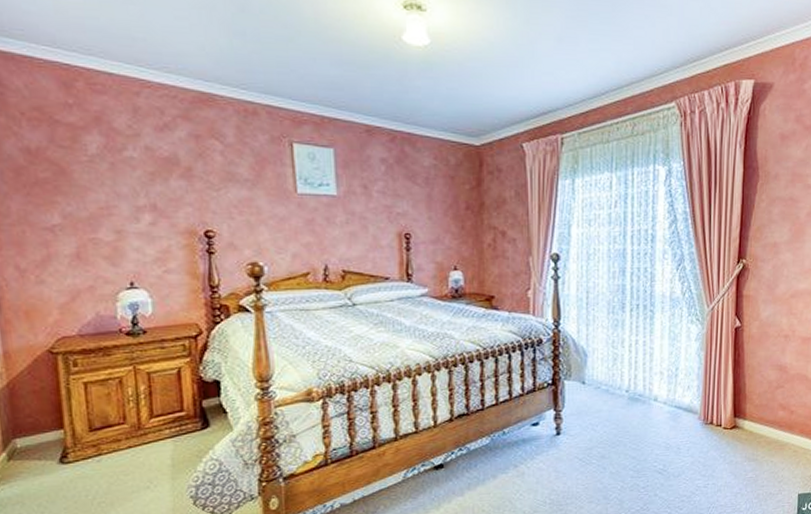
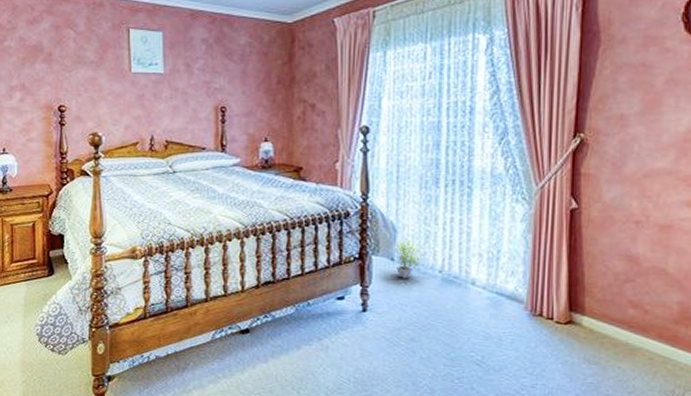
potted plant: none [584,362,613,401] -> present [392,239,424,279]

